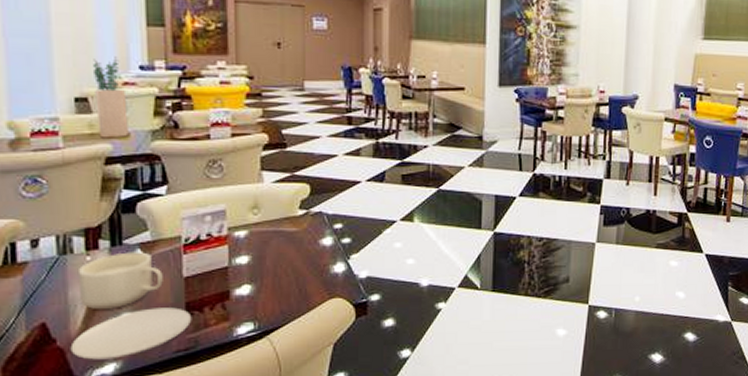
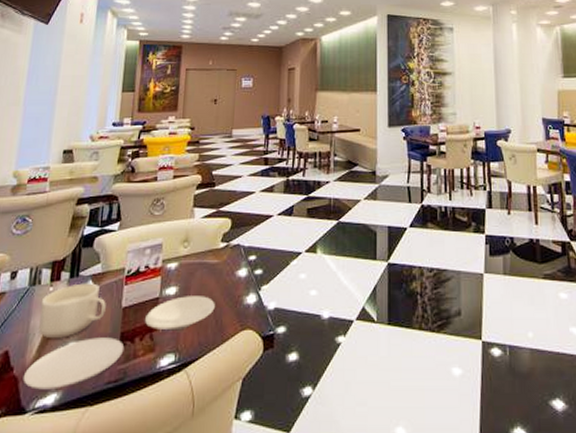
vase: present [93,56,129,140] -> none [76,116,100,184]
saucer: none [212,265,298,300] -> present [144,296,216,331]

